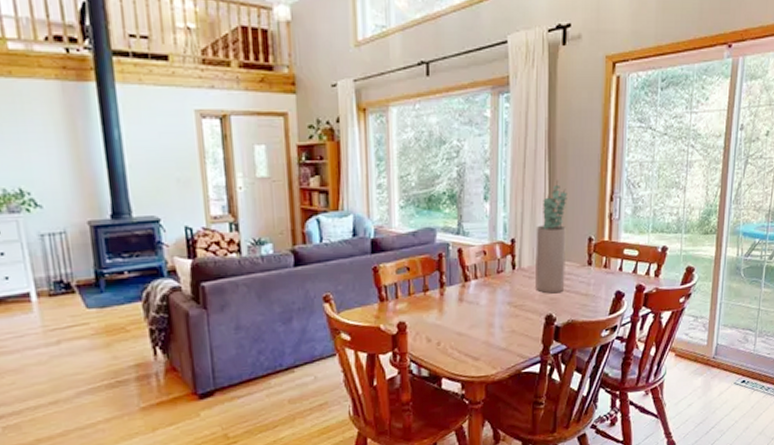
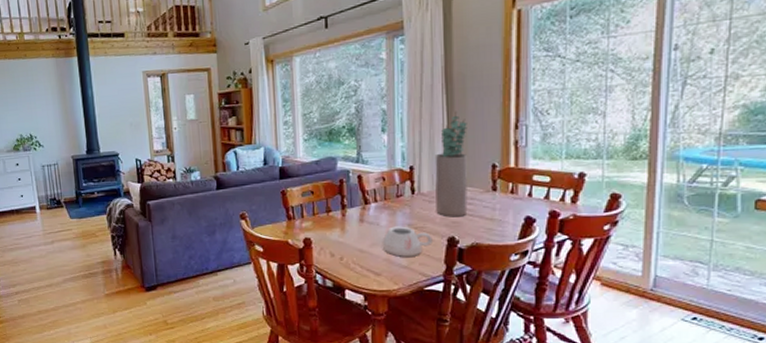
cup: none [481,304,531,339] -> present [382,226,433,257]

